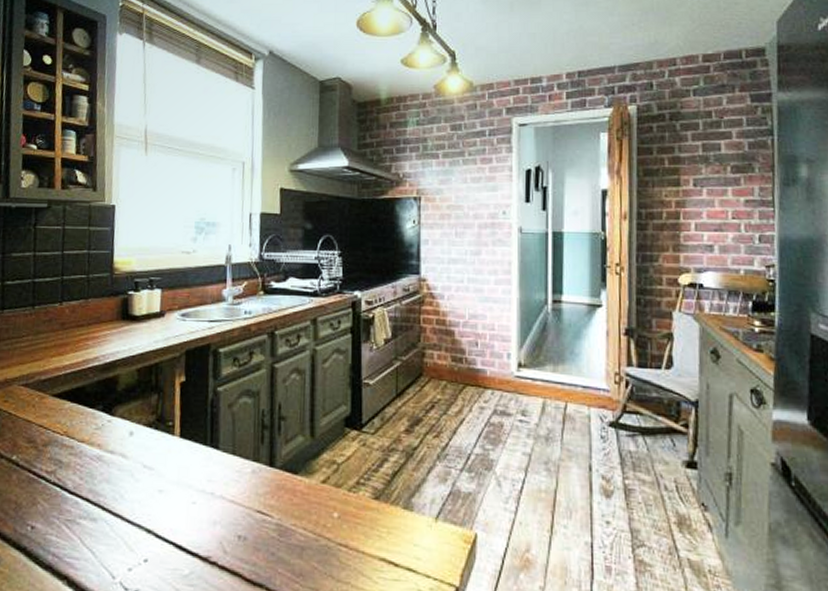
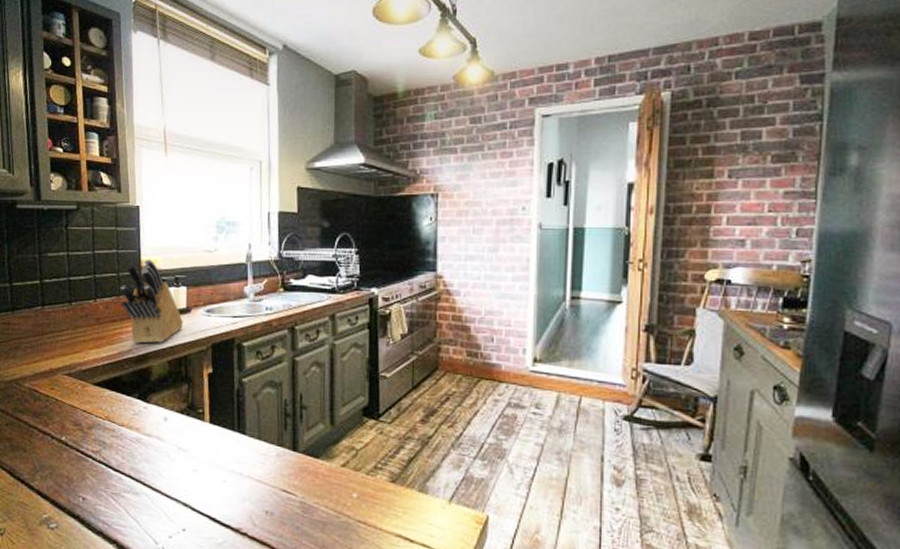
knife block: none [89,260,156,350] -> present [120,259,183,344]

